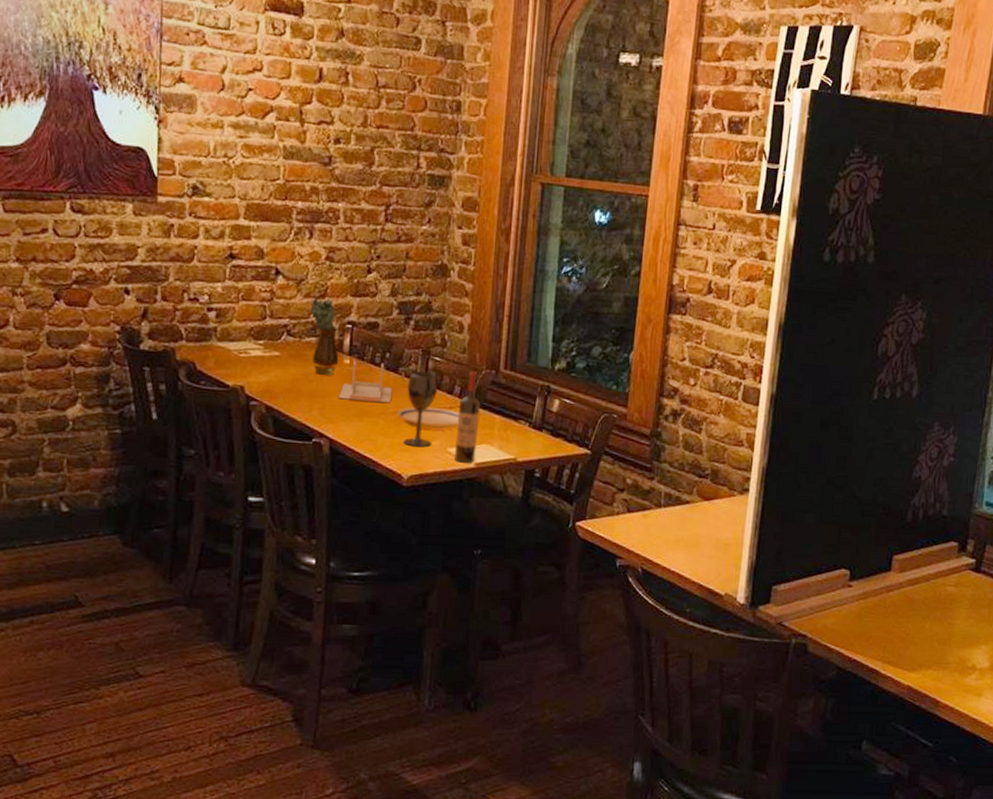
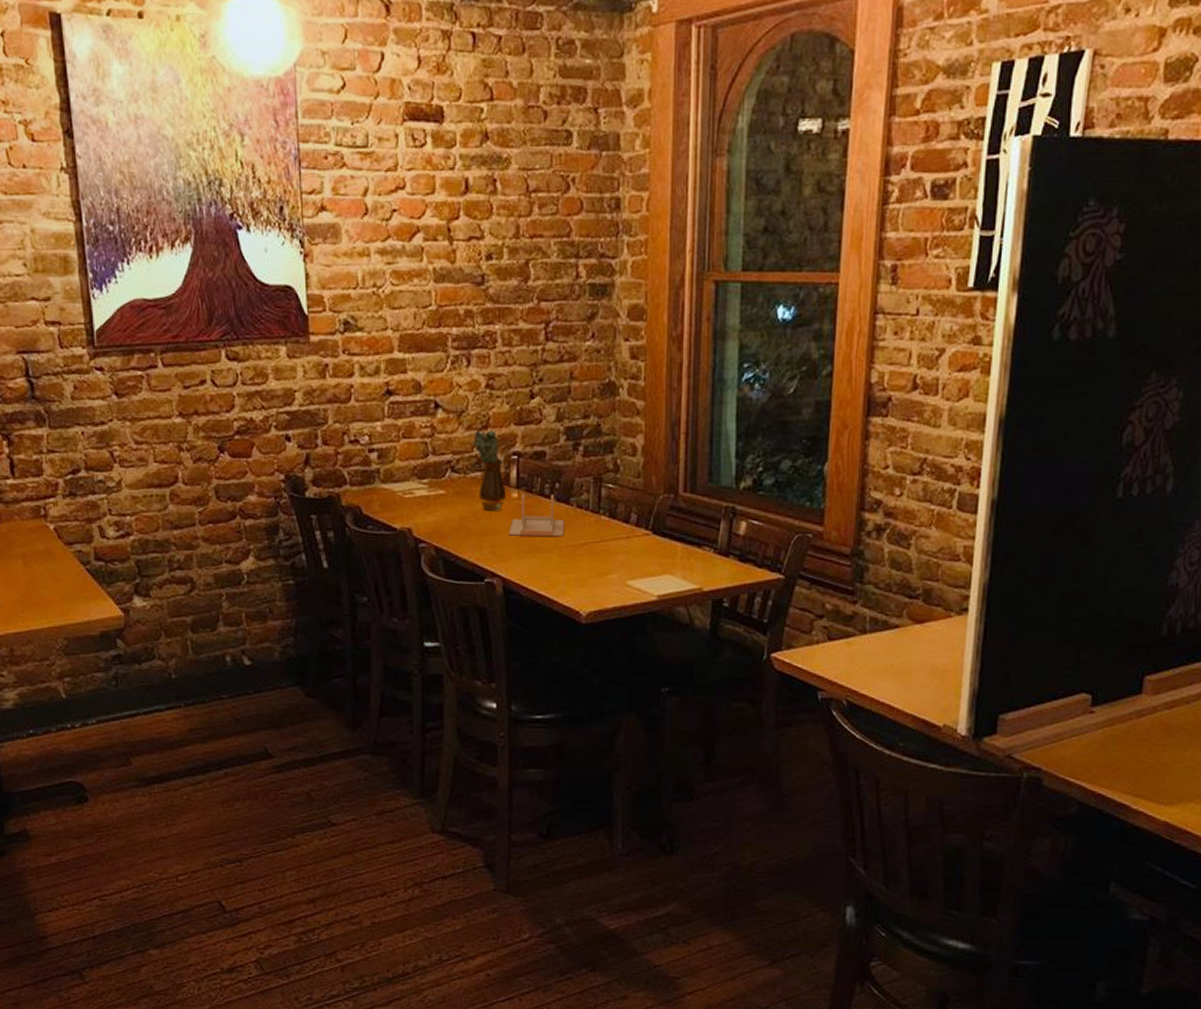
plate: present [398,406,459,430] -> none [572,539,637,561]
wine glass: present [404,370,438,447] -> none [580,500,612,582]
wine bottle: present [455,371,481,463] -> none [635,497,661,596]

